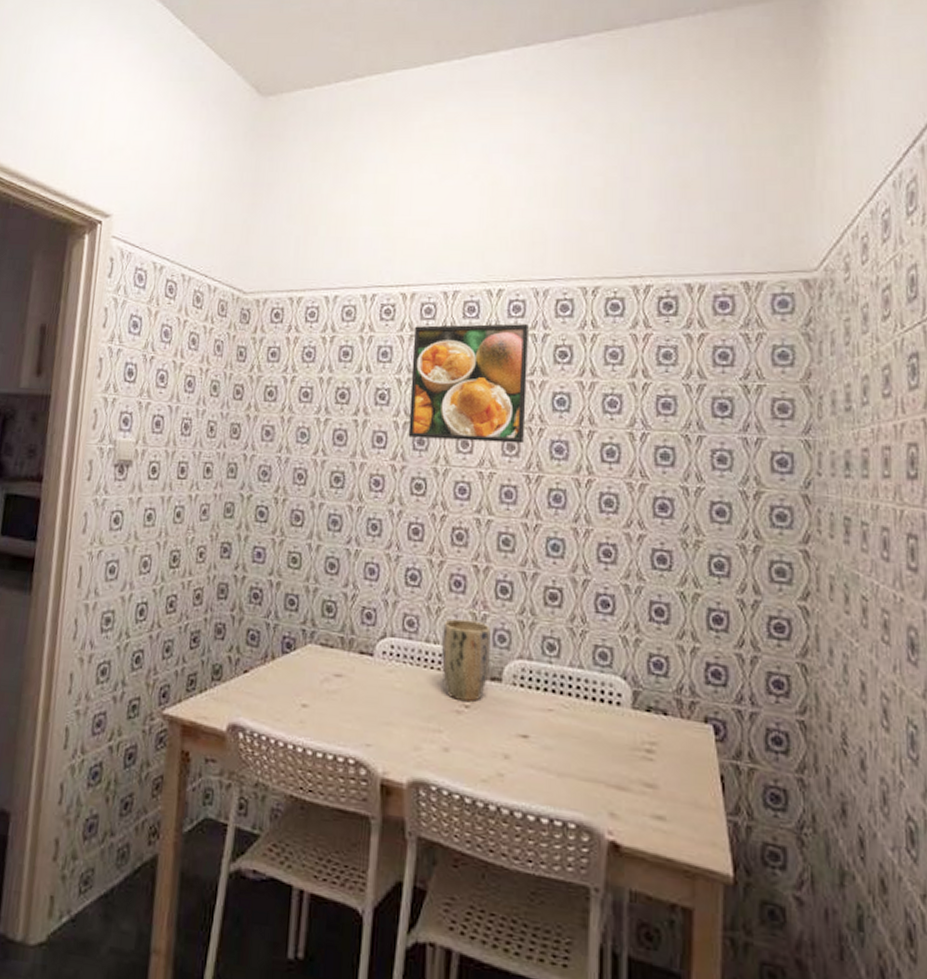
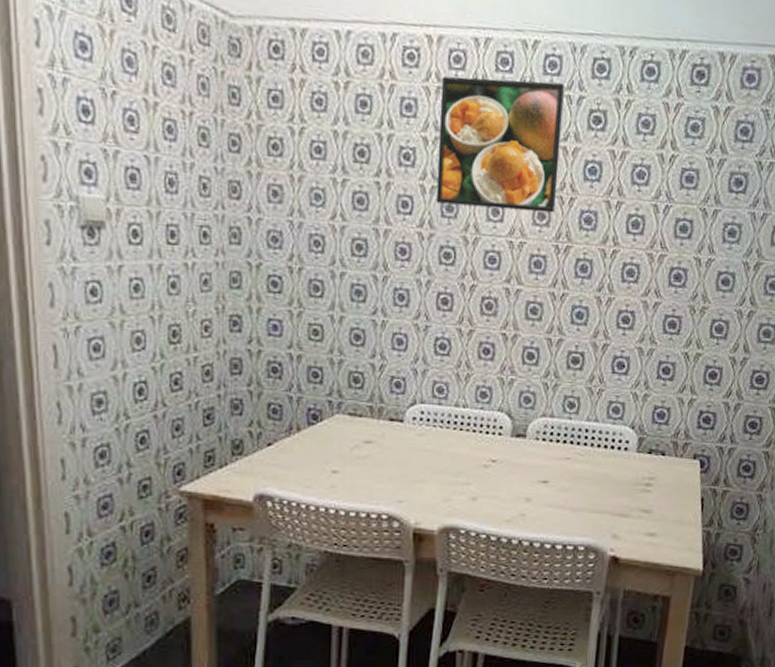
plant pot: present [442,619,491,701] -> none [470,384,517,456]

